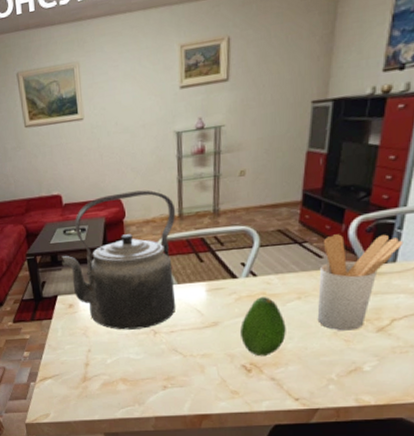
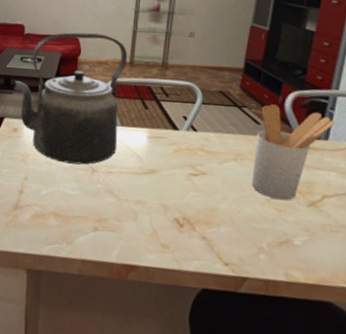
fruit: present [240,296,286,357] -> none [176,151,221,213]

